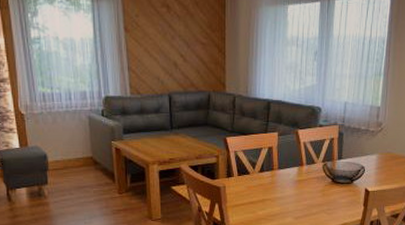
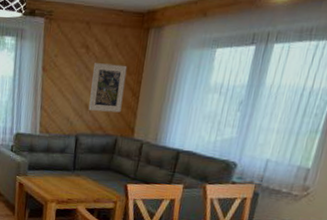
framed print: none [176,22,210,69] -> present [88,63,128,113]

